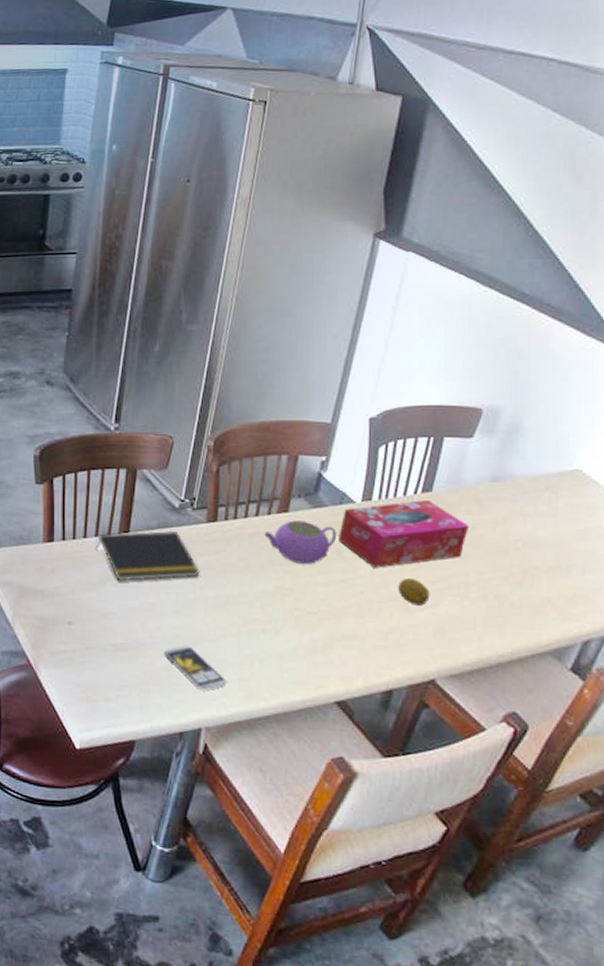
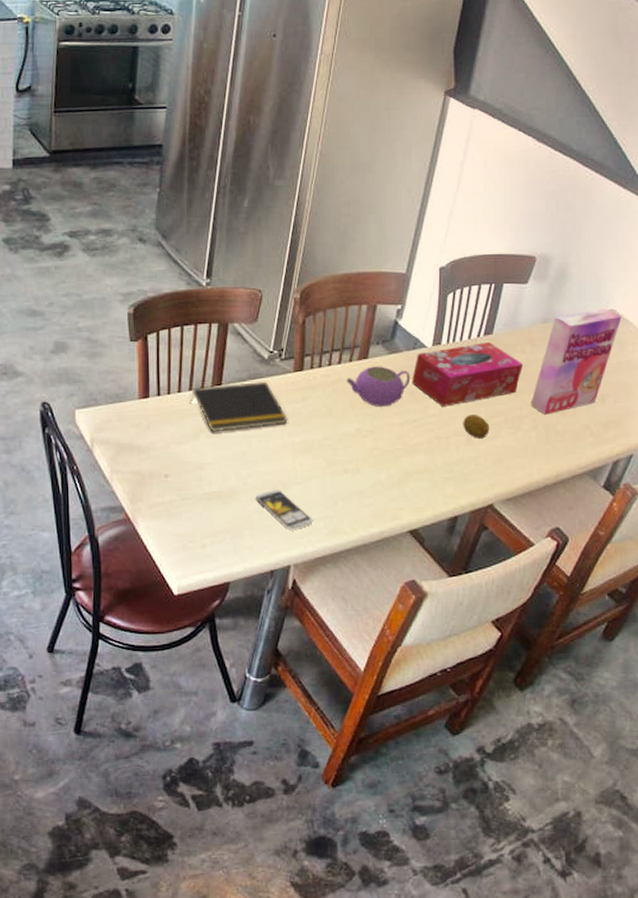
cereal box: none [478,468,590,584] -> present [530,308,622,415]

